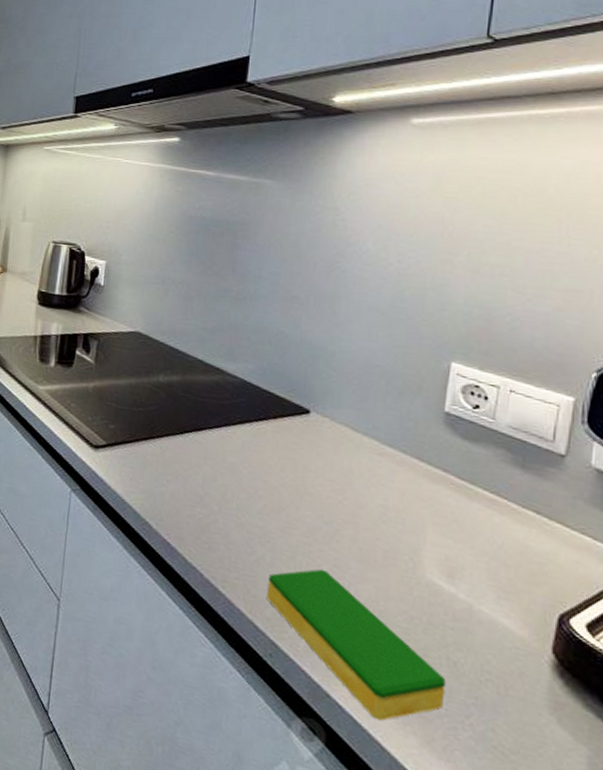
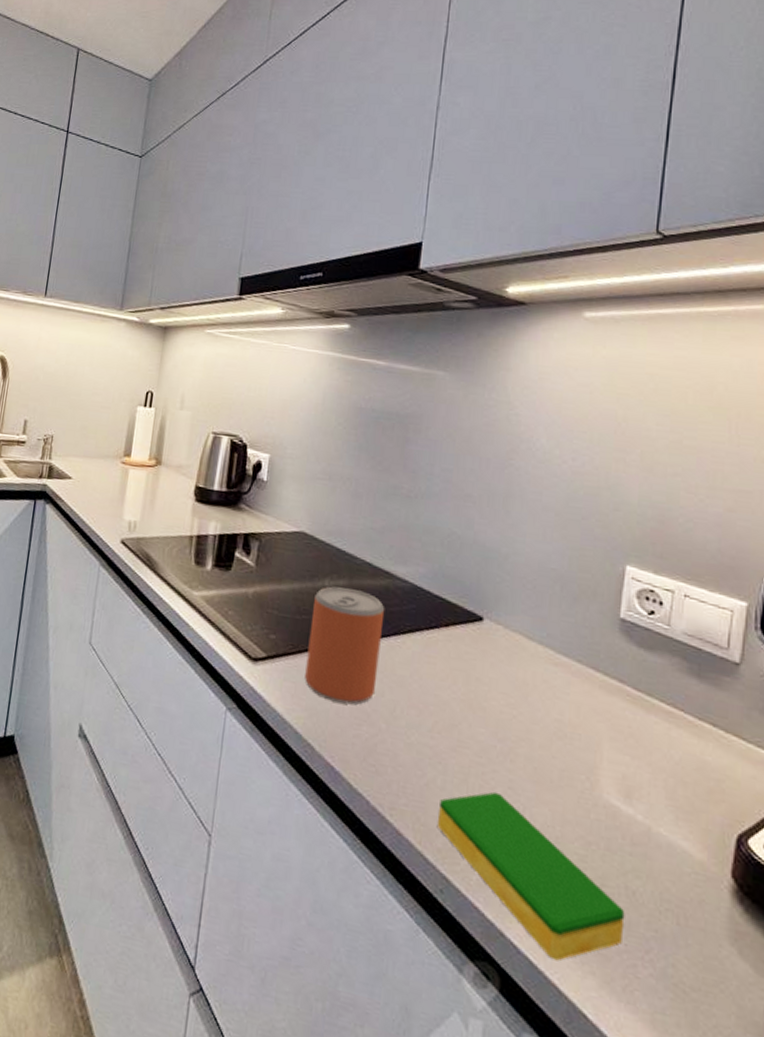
beverage can: none [142,381,216,489] -> present [305,586,385,705]

